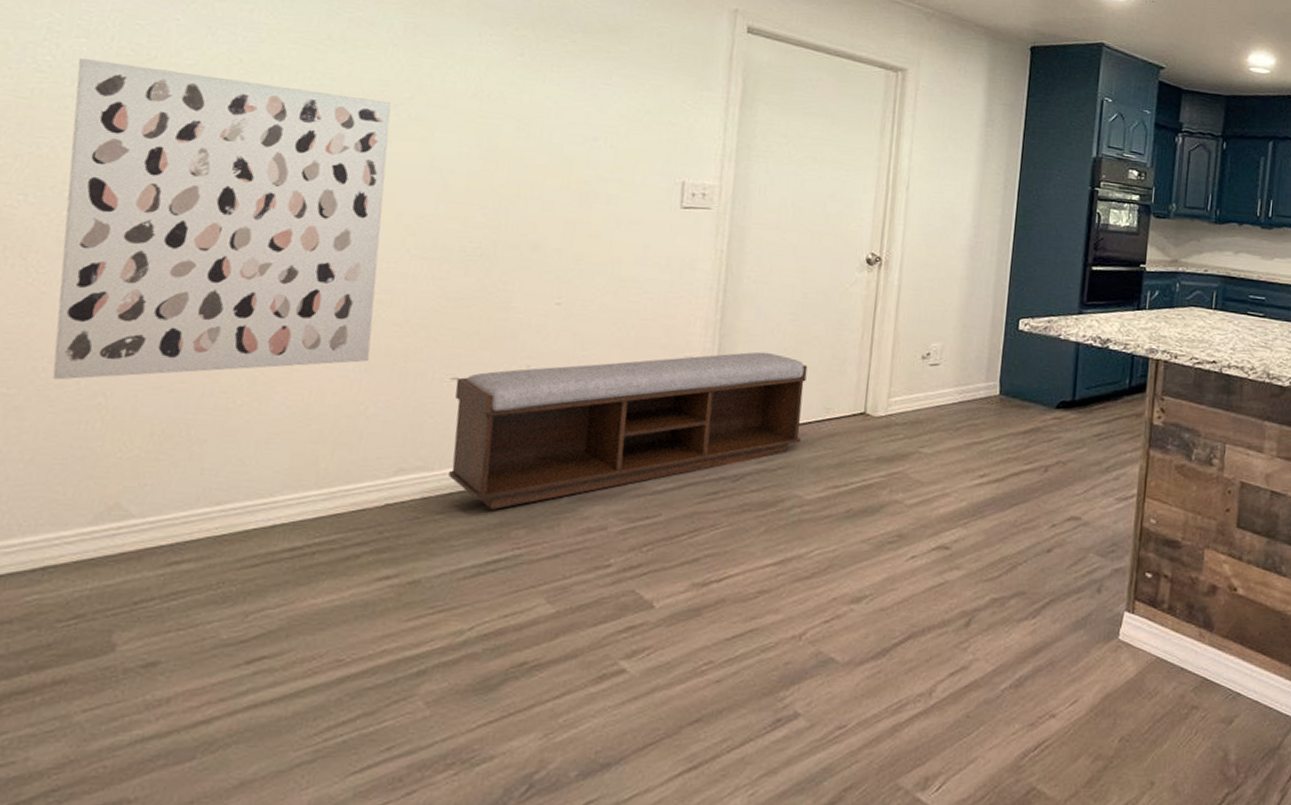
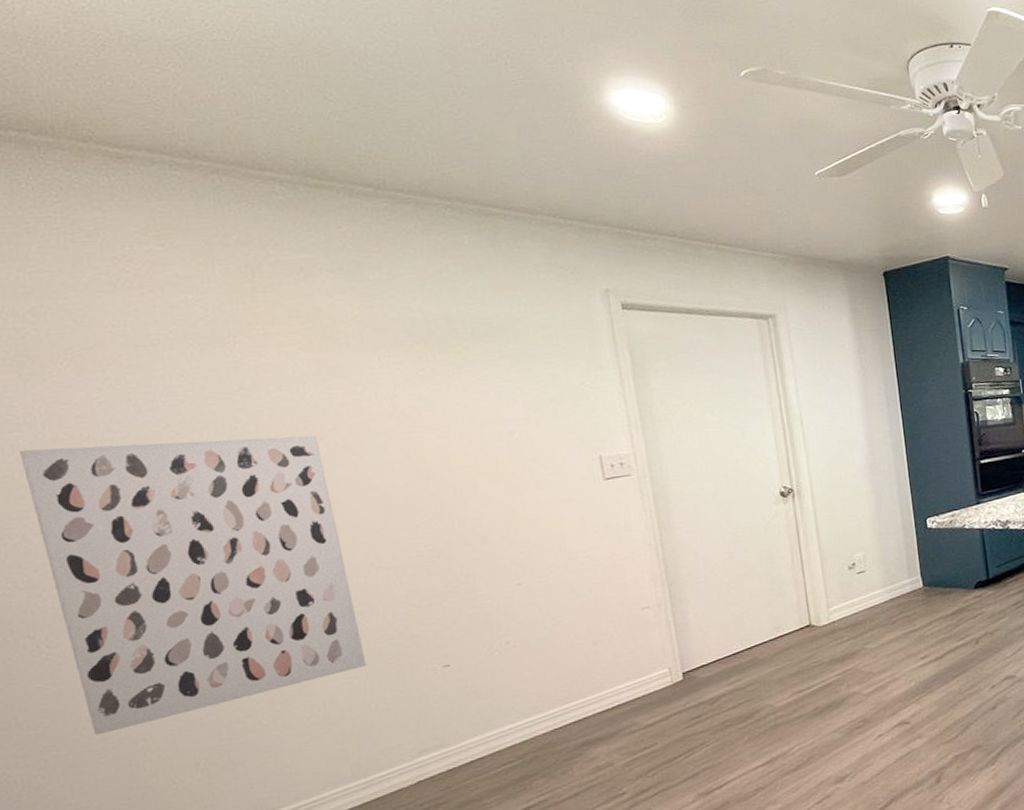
bench: present [448,351,808,510] -> none [448,590,761,768]

